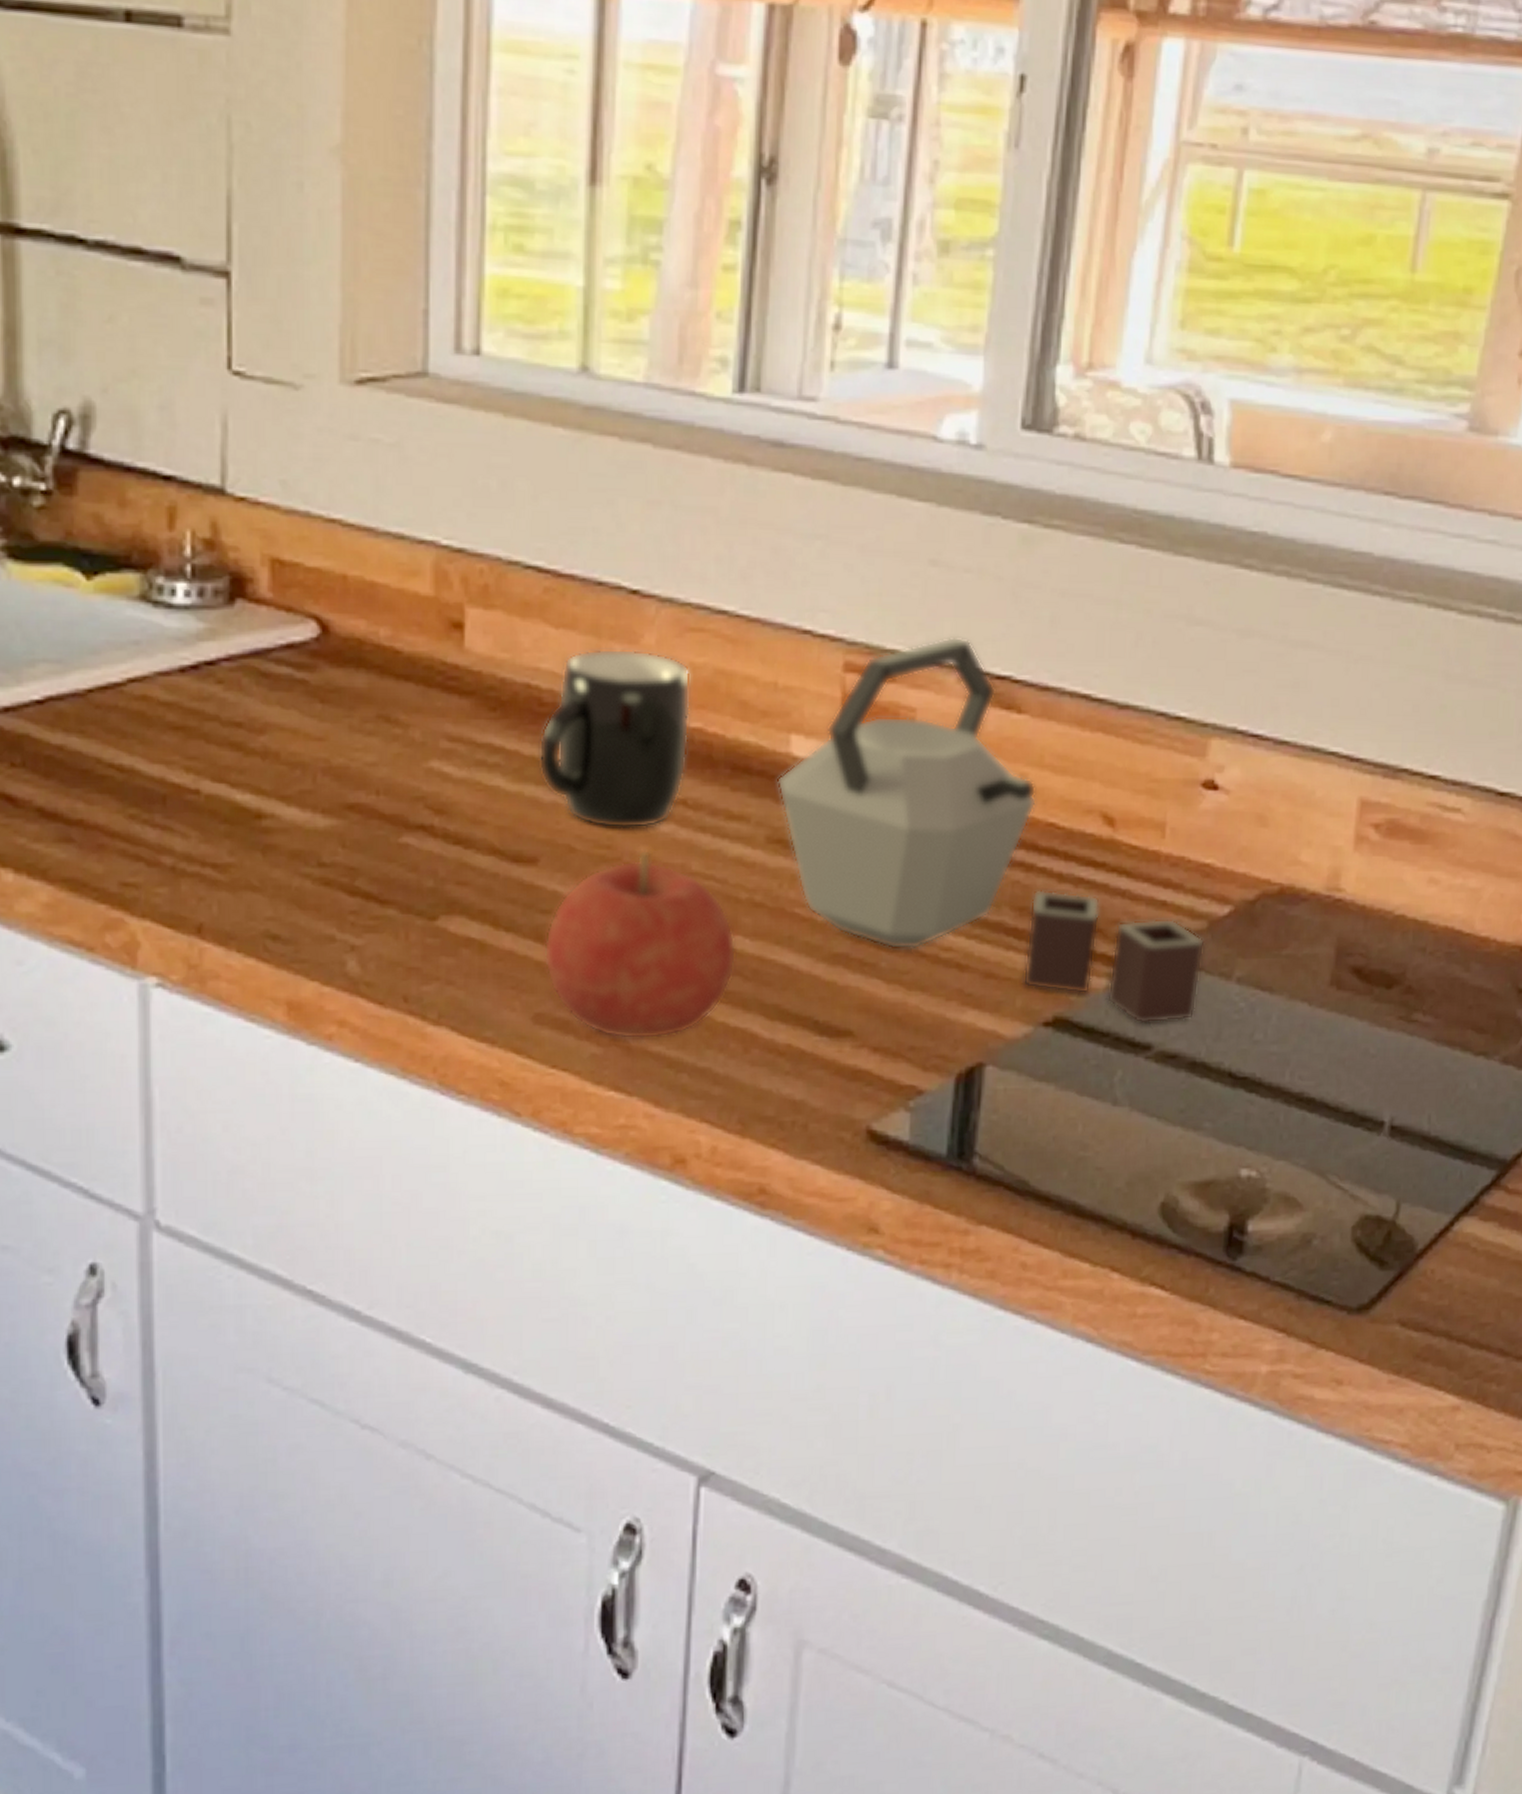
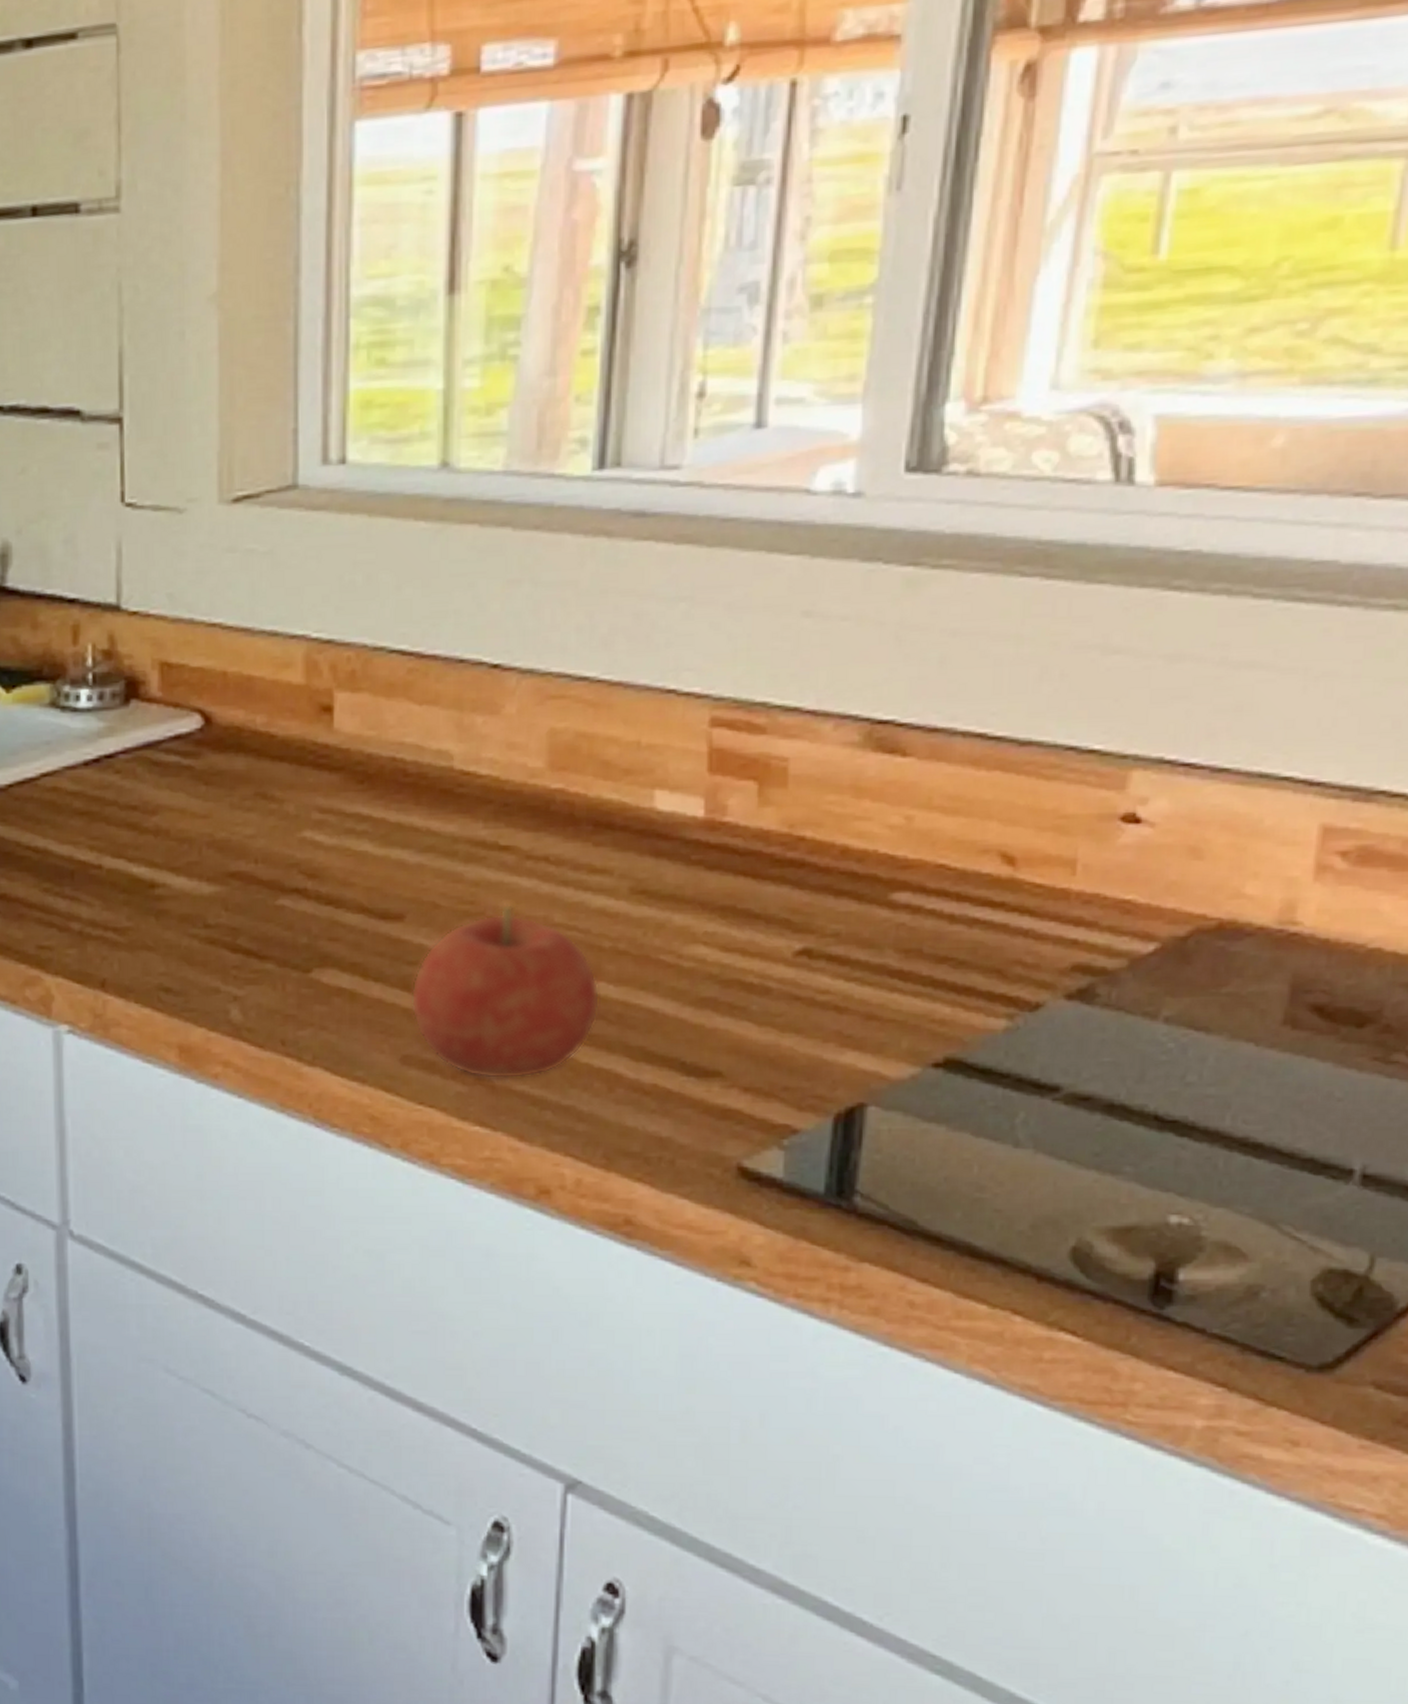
mug: present [538,648,692,829] -> none [404,719,553,886]
kettle: present [777,636,1205,1025] -> none [641,684,1125,1066]

